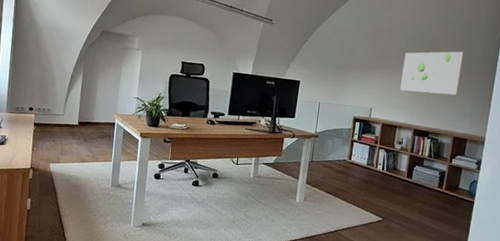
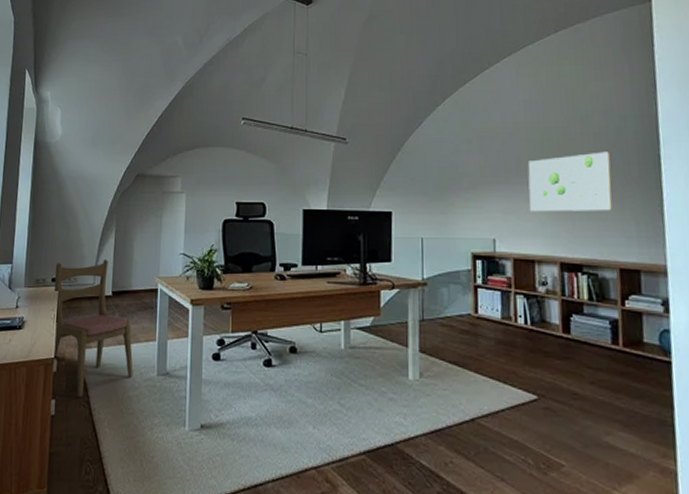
dining chair: none [30,96,93,199] -> present [53,260,133,398]

